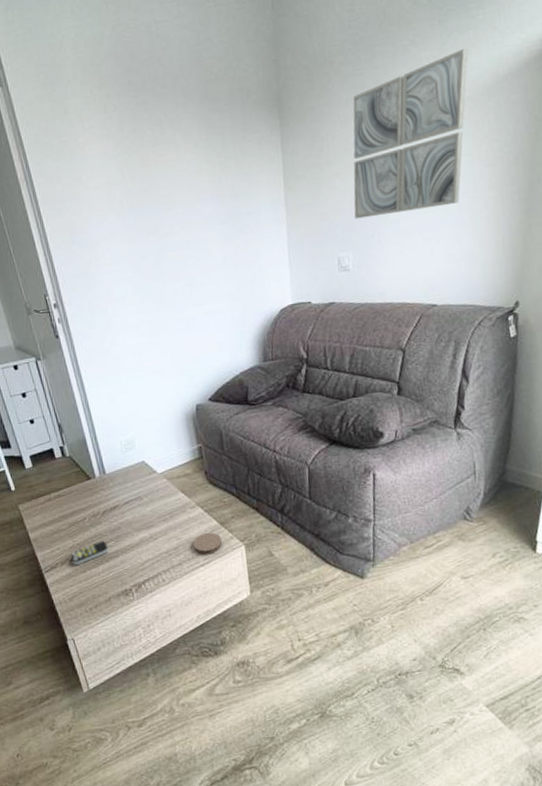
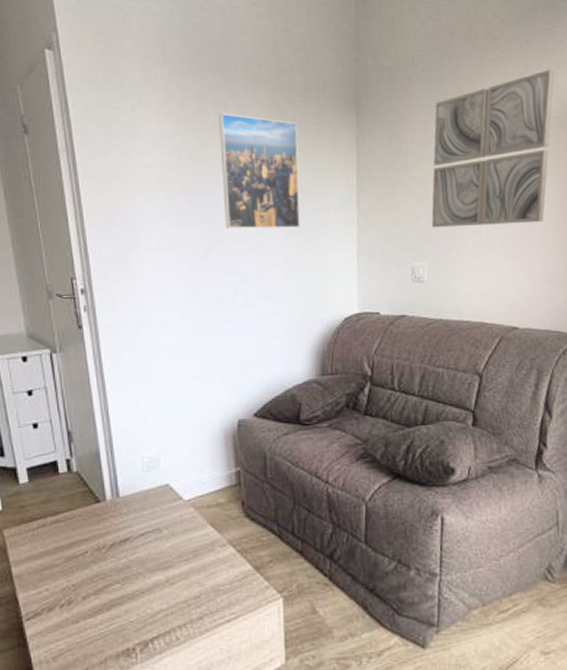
remote control: present [70,540,109,565] -> none [61,582,113,612]
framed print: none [154,129,236,238] -> present [219,113,300,230]
coaster: present [193,532,223,555] -> none [219,578,256,608]

